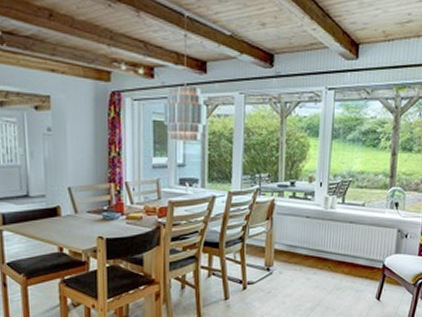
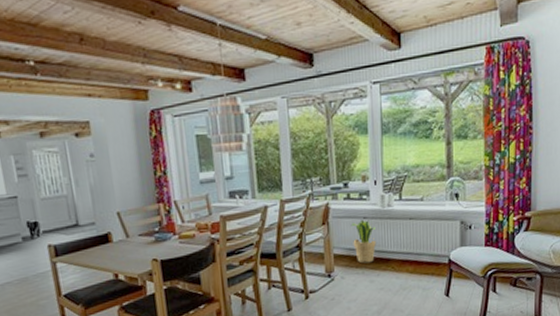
potted plant: none [293,218,317,261] -> present [350,219,376,264]

